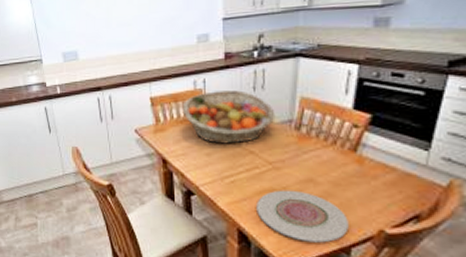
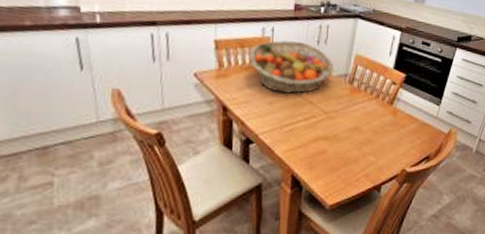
plate: present [256,190,349,243] -> none [310,137,382,183]

